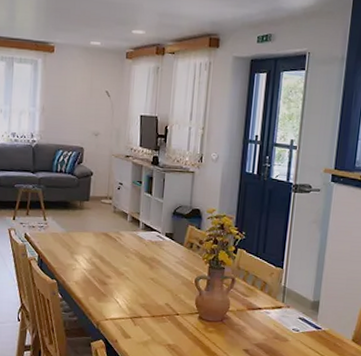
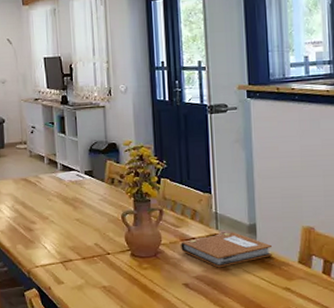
notebook: none [246,306,332,338] -> present [181,232,273,268]

